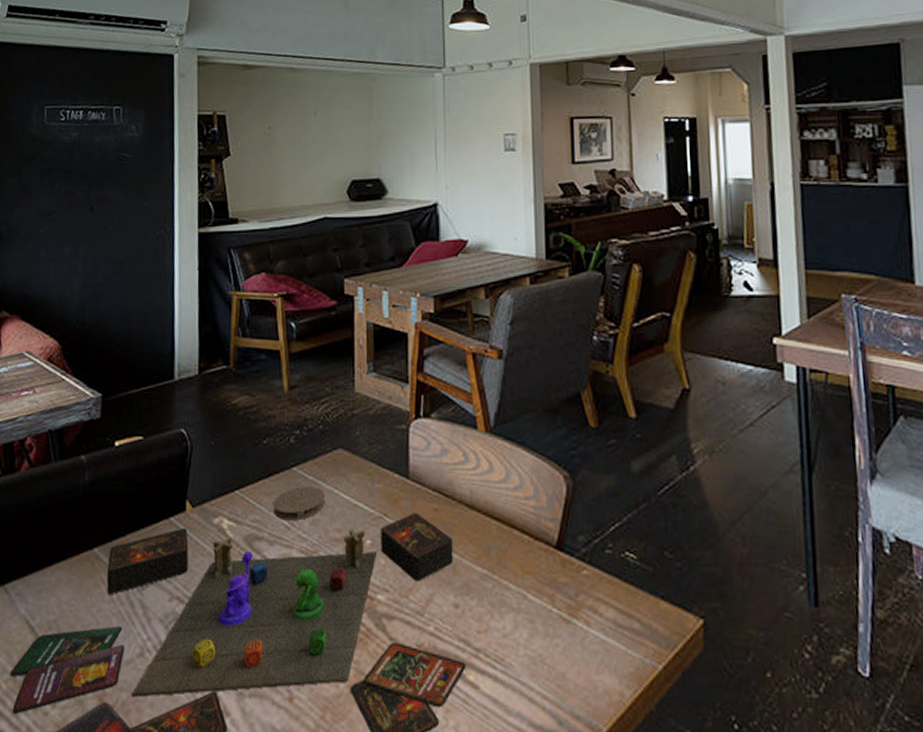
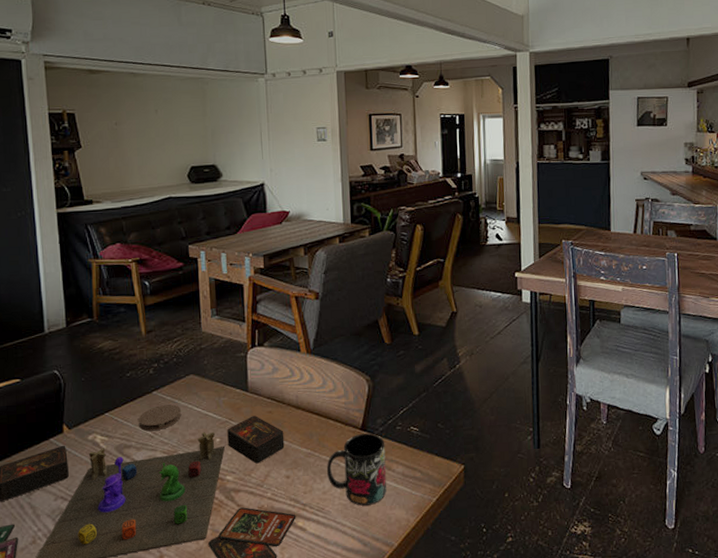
mug: none [508,553,592,663] -> present [326,433,387,506]

